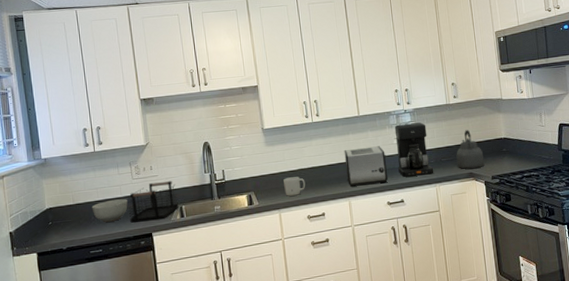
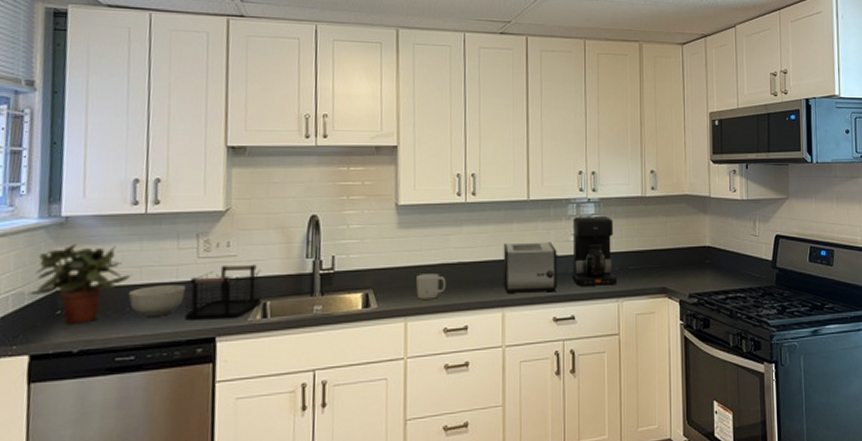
potted plant: none [31,176,92,230] -> present [30,244,131,323]
kettle: present [456,130,485,169] -> none [647,232,682,283]

